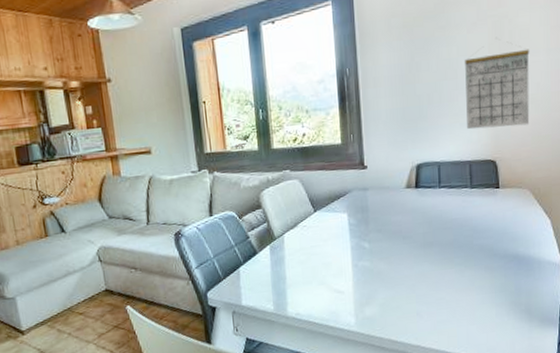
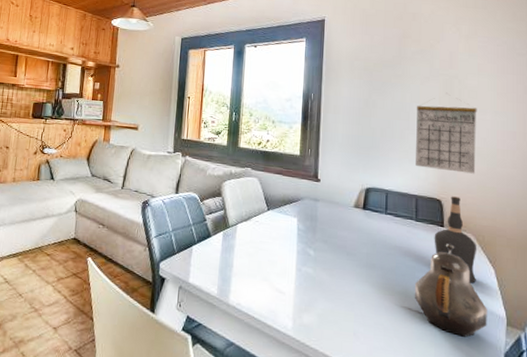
teapot: none [474,204,544,292] -> present [415,244,487,337]
liquor bottle: none [490,153,533,239] -> present [434,196,476,283]

